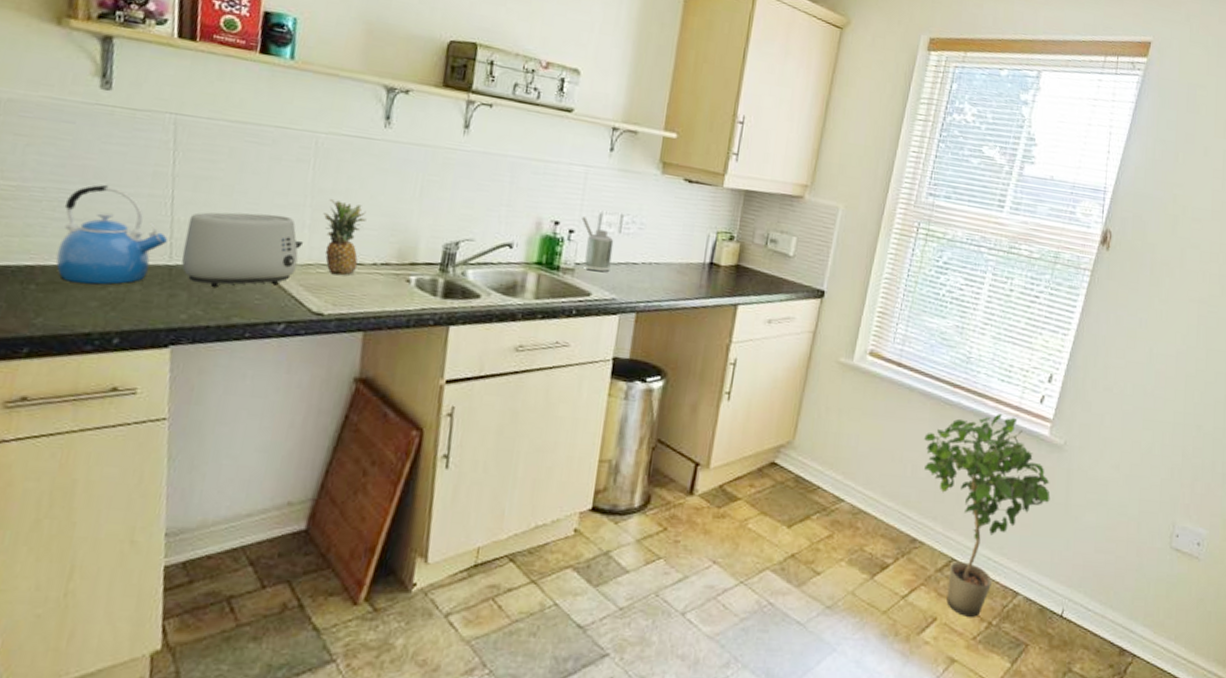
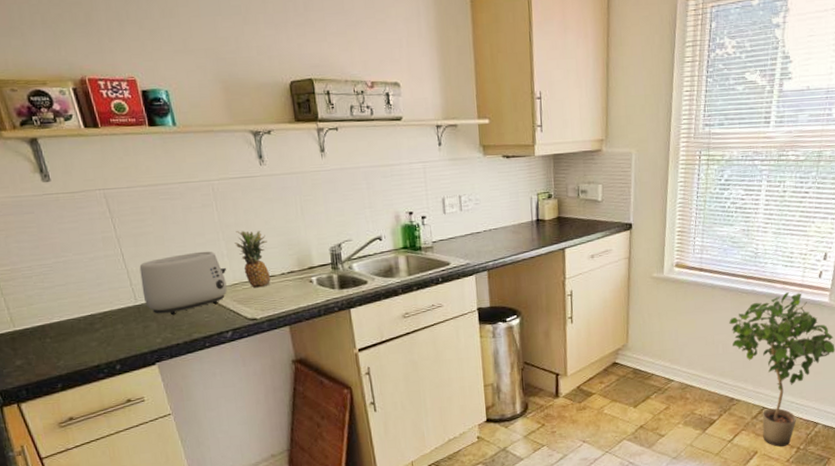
kettle: present [55,184,167,285] -> none [48,254,129,331]
soap dispenser: present [581,217,614,272] -> none [429,204,460,246]

